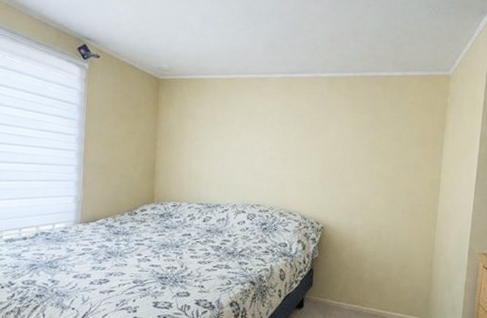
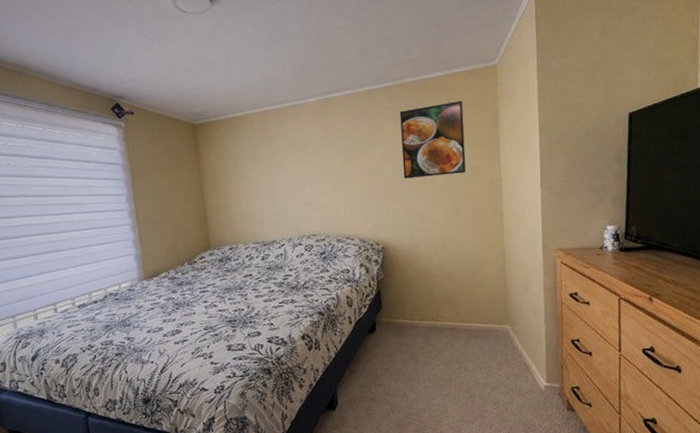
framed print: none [352,101,415,169] -> present [399,100,466,179]

